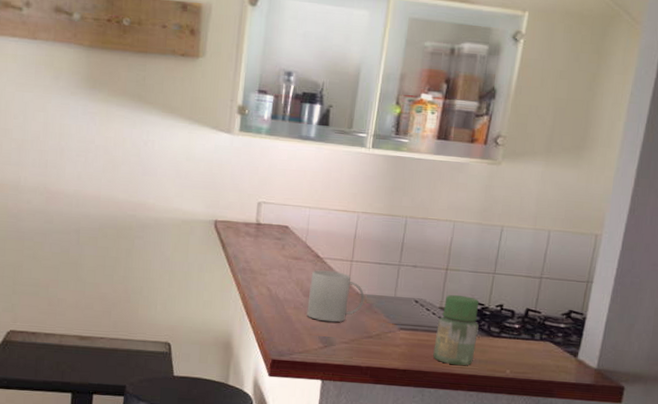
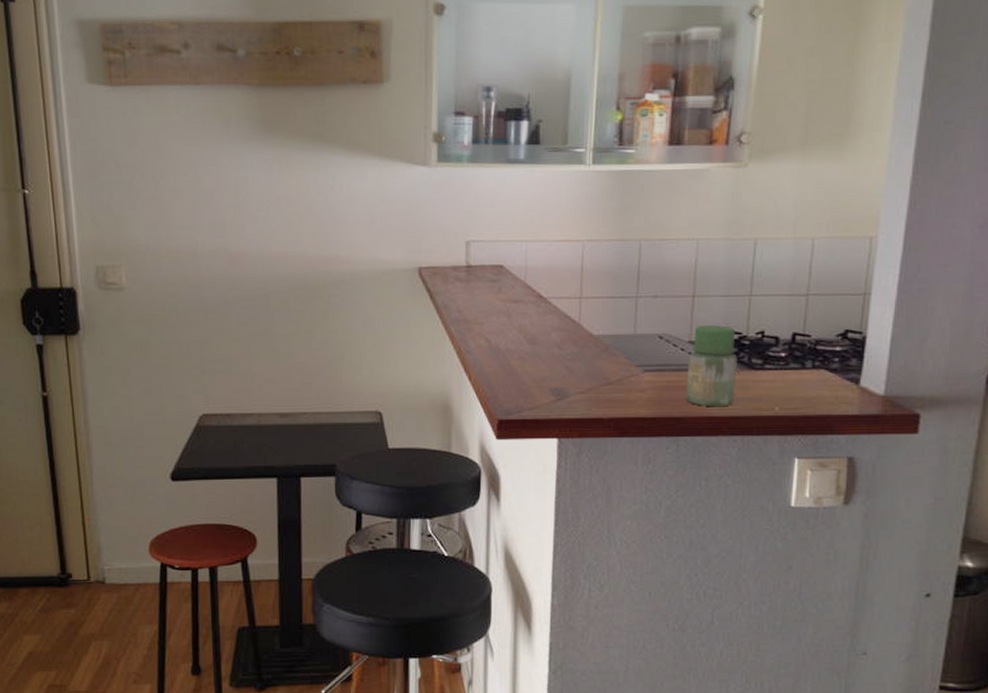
mug: present [307,270,365,323] -> none [533,312,599,371]

